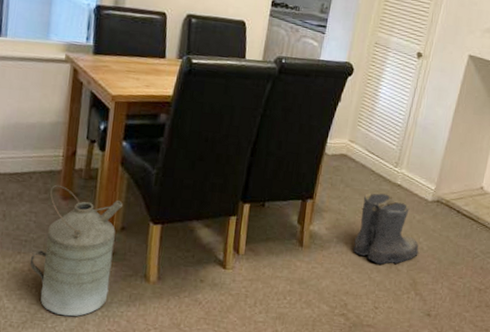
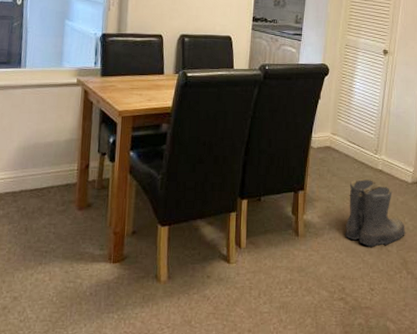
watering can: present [29,184,124,317] -> none [50,196,133,322]

